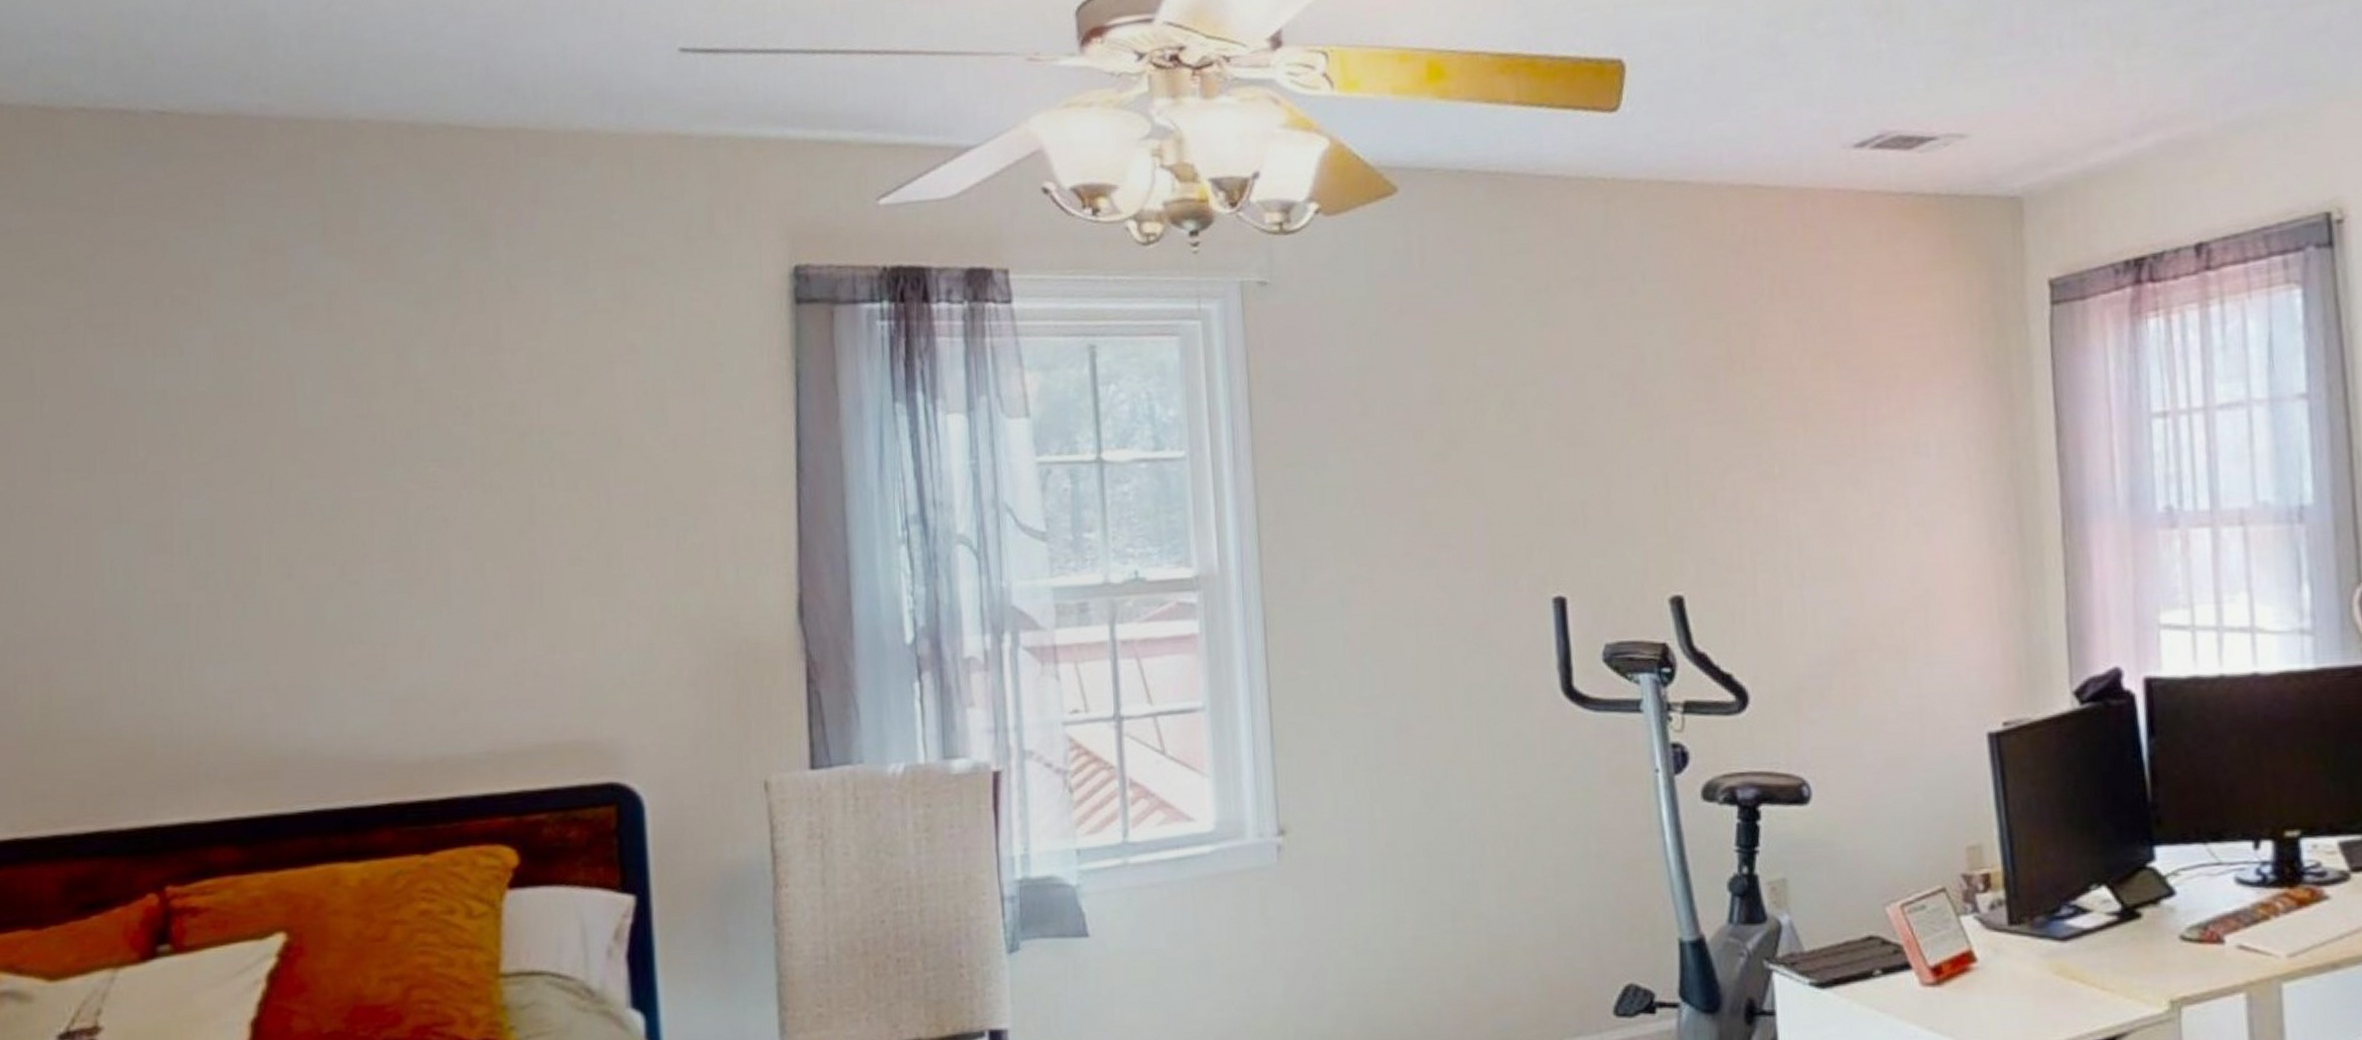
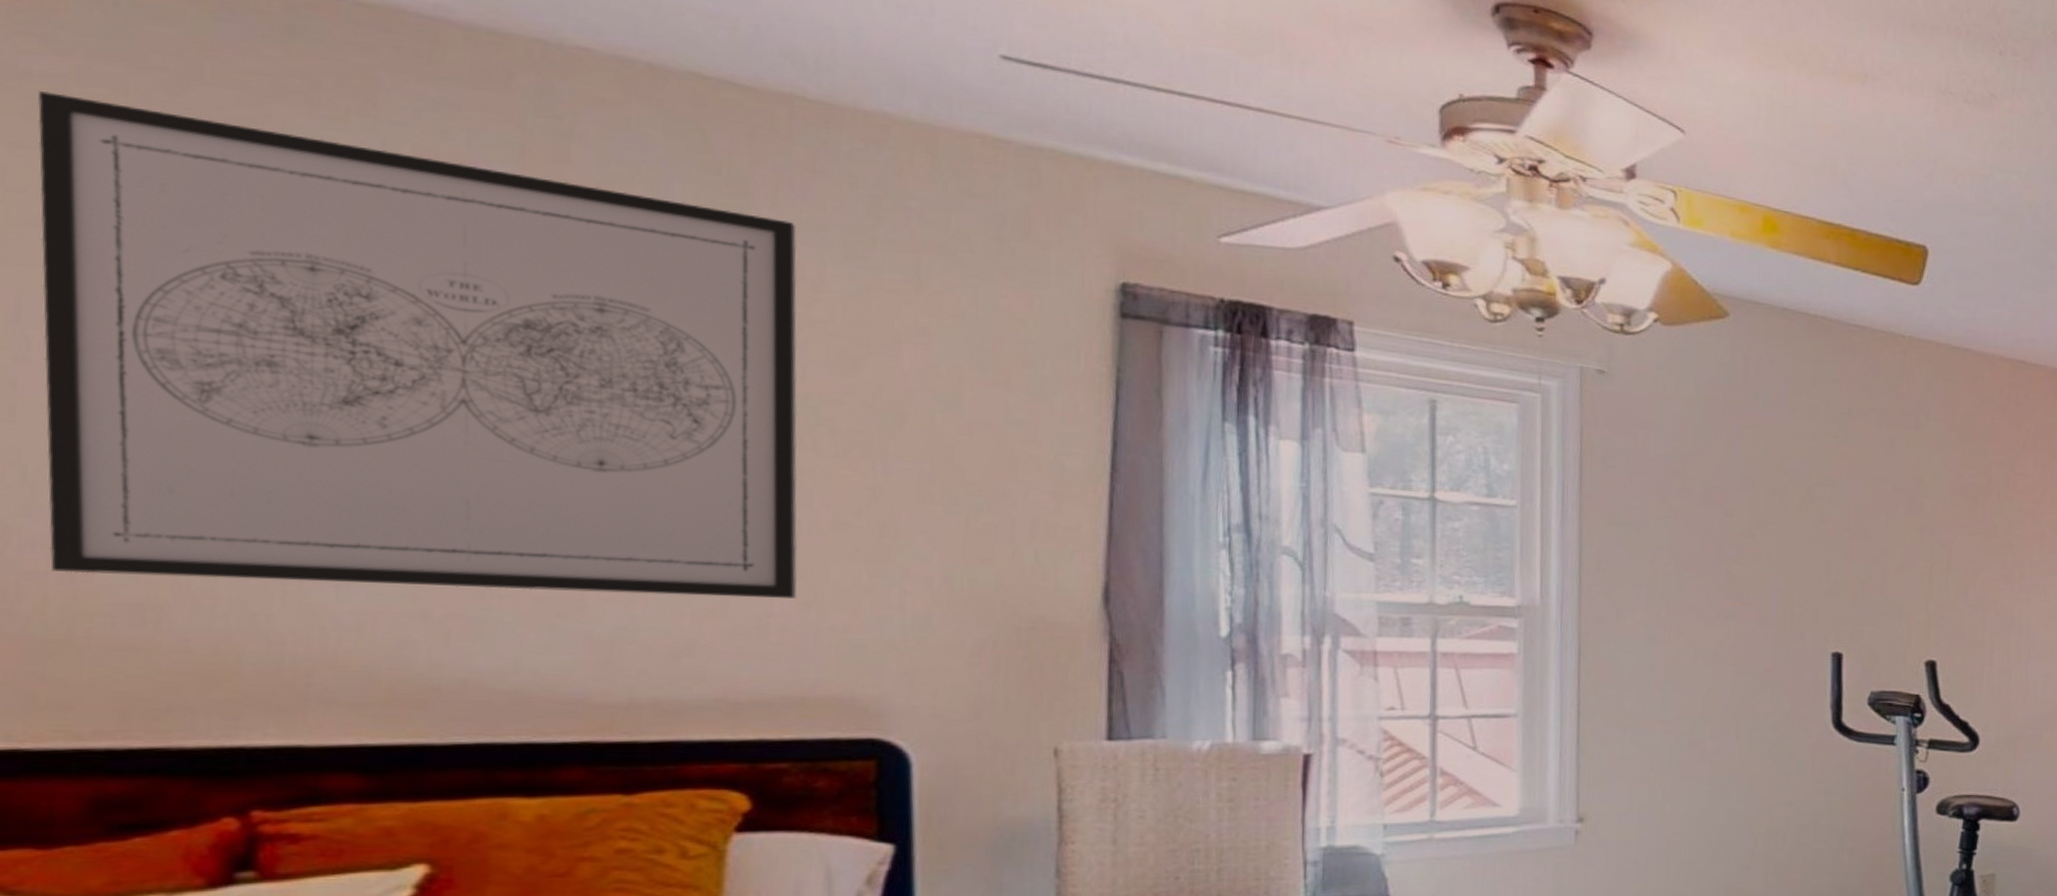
wall art: none [15,243,545,674] -> present [37,91,798,598]

